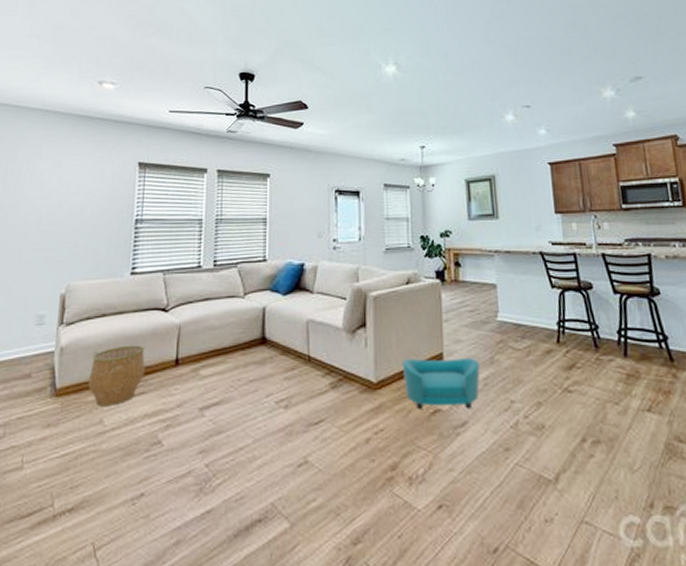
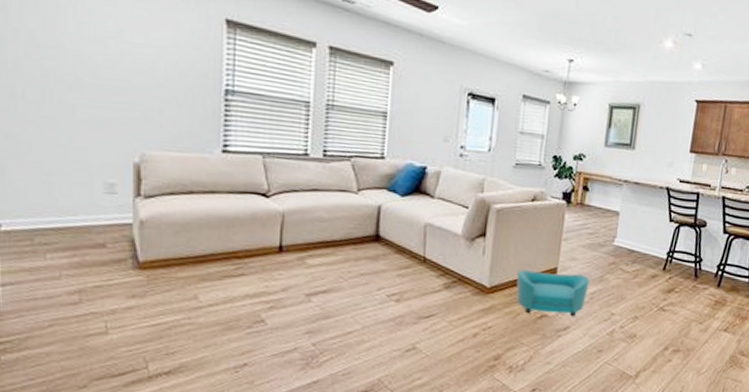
basket: present [88,345,146,406] -> none [177,226,245,284]

